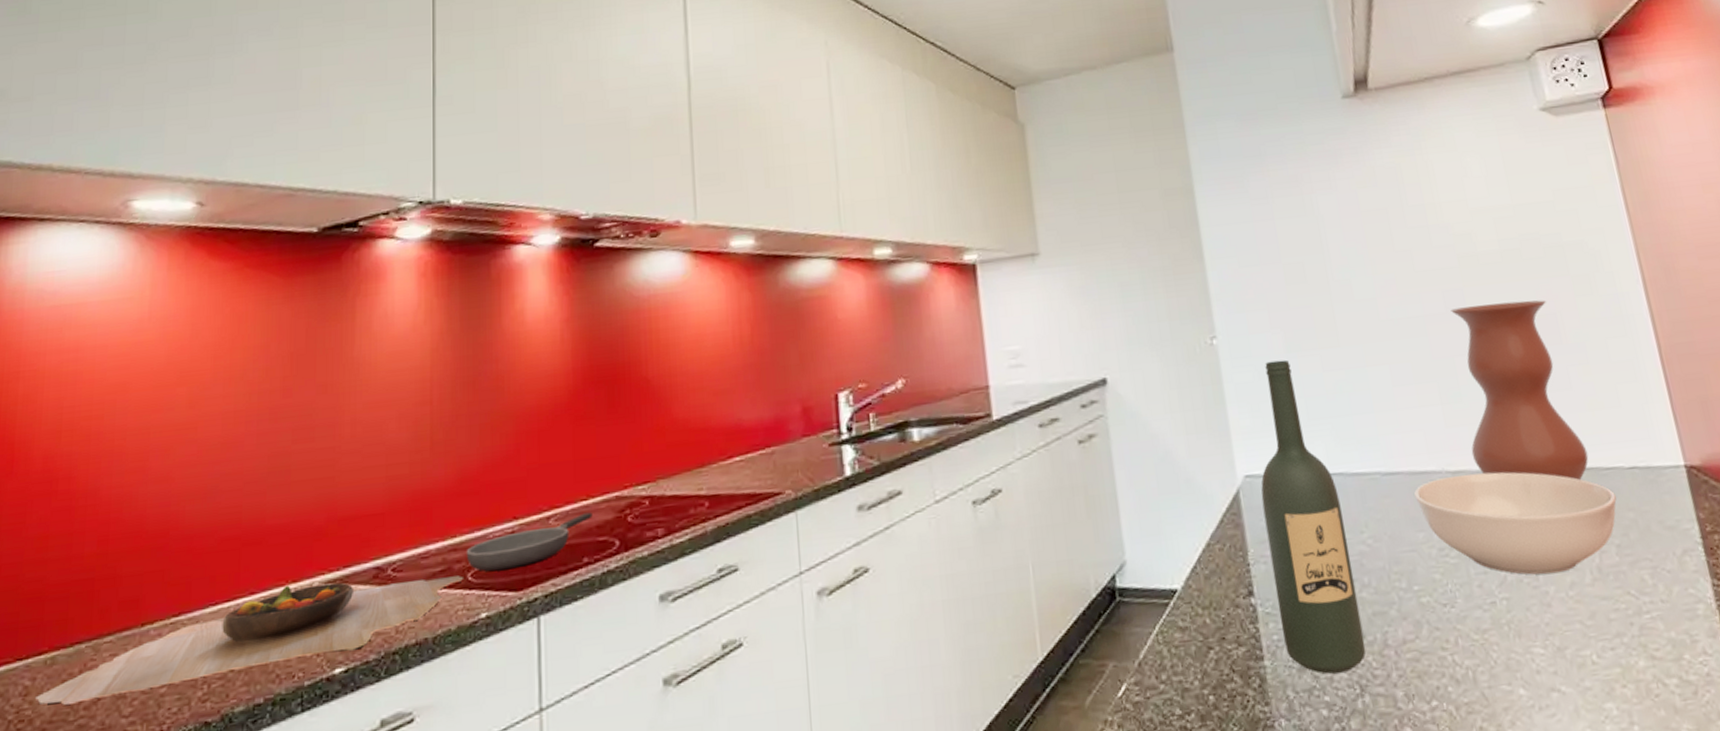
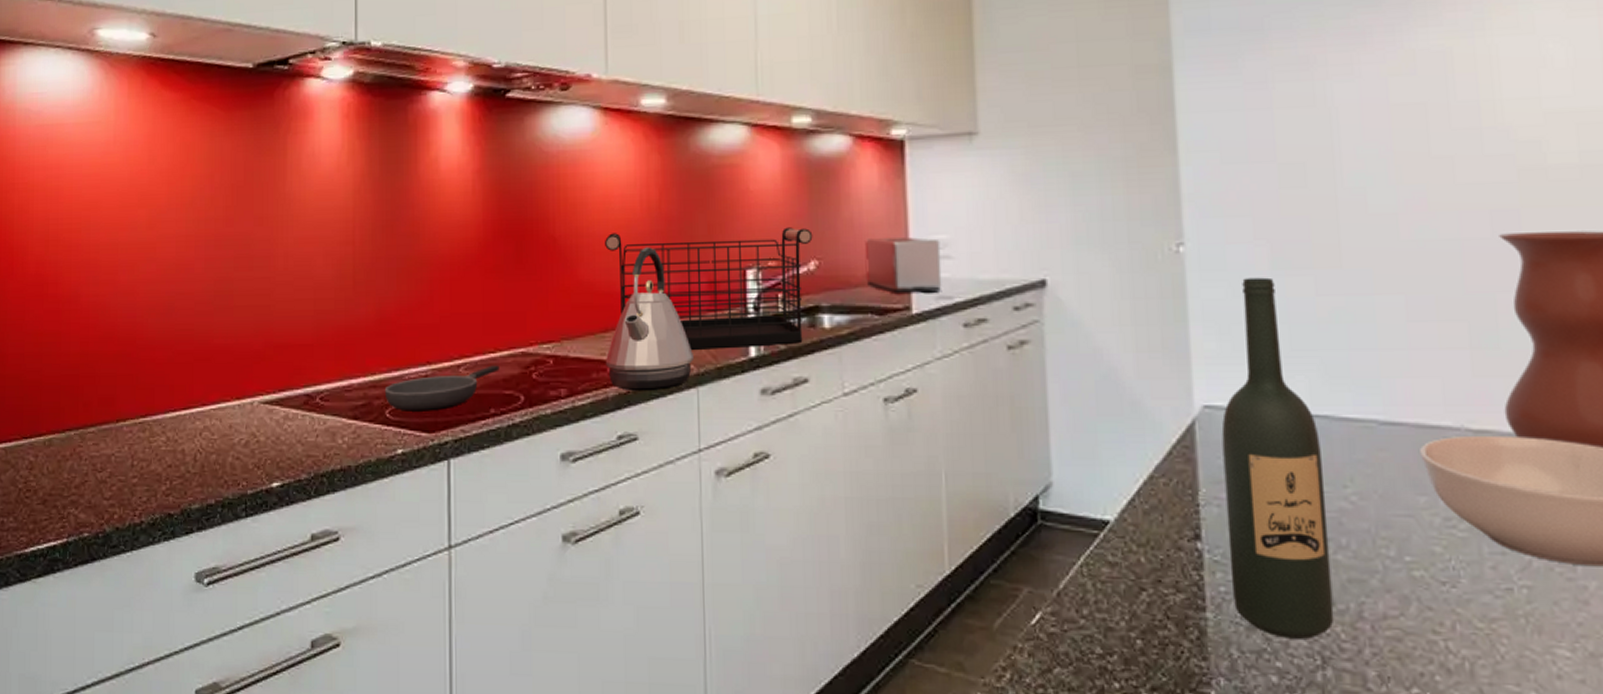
cutting board: present [35,576,464,705] -> none [38,401,383,482]
dish rack: none [699,350,899,477] -> present [605,227,813,351]
kettle: none [703,380,791,523] -> present [606,247,693,392]
toaster: none [946,350,1018,404] -> present [864,236,942,295]

